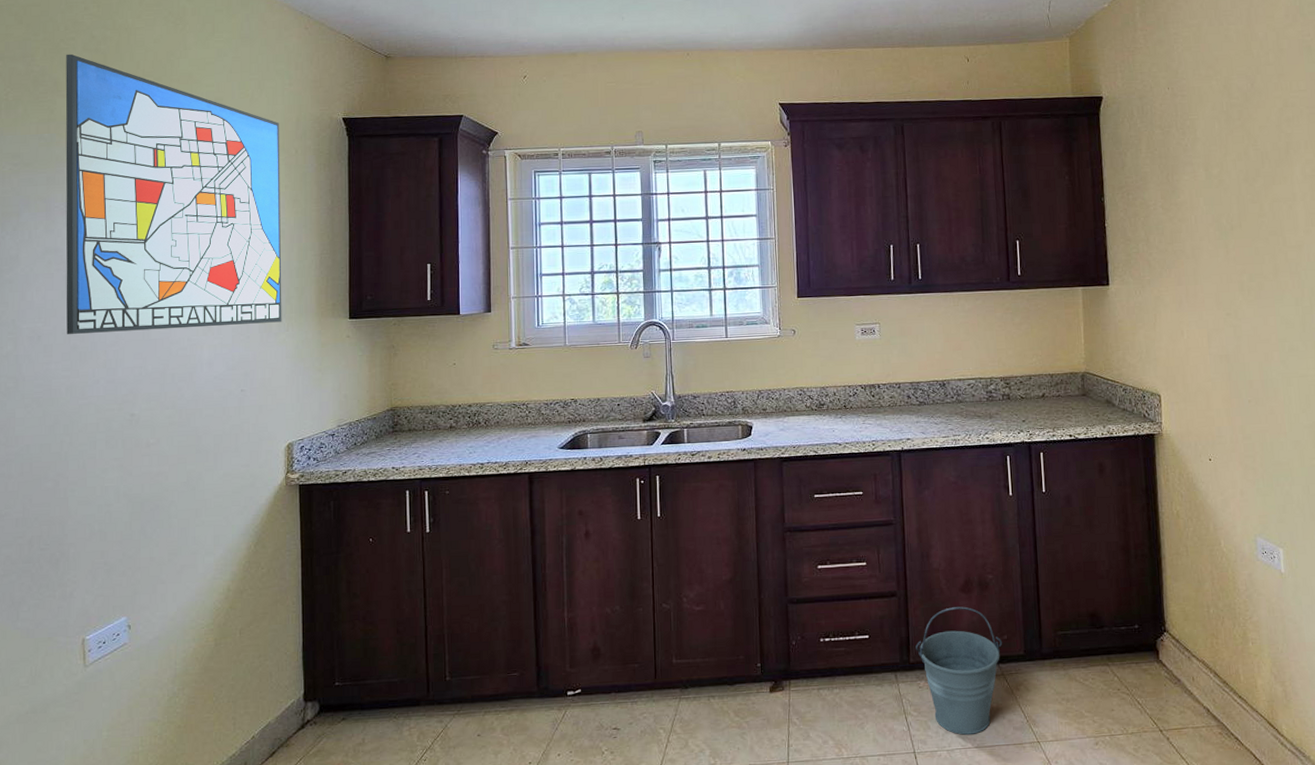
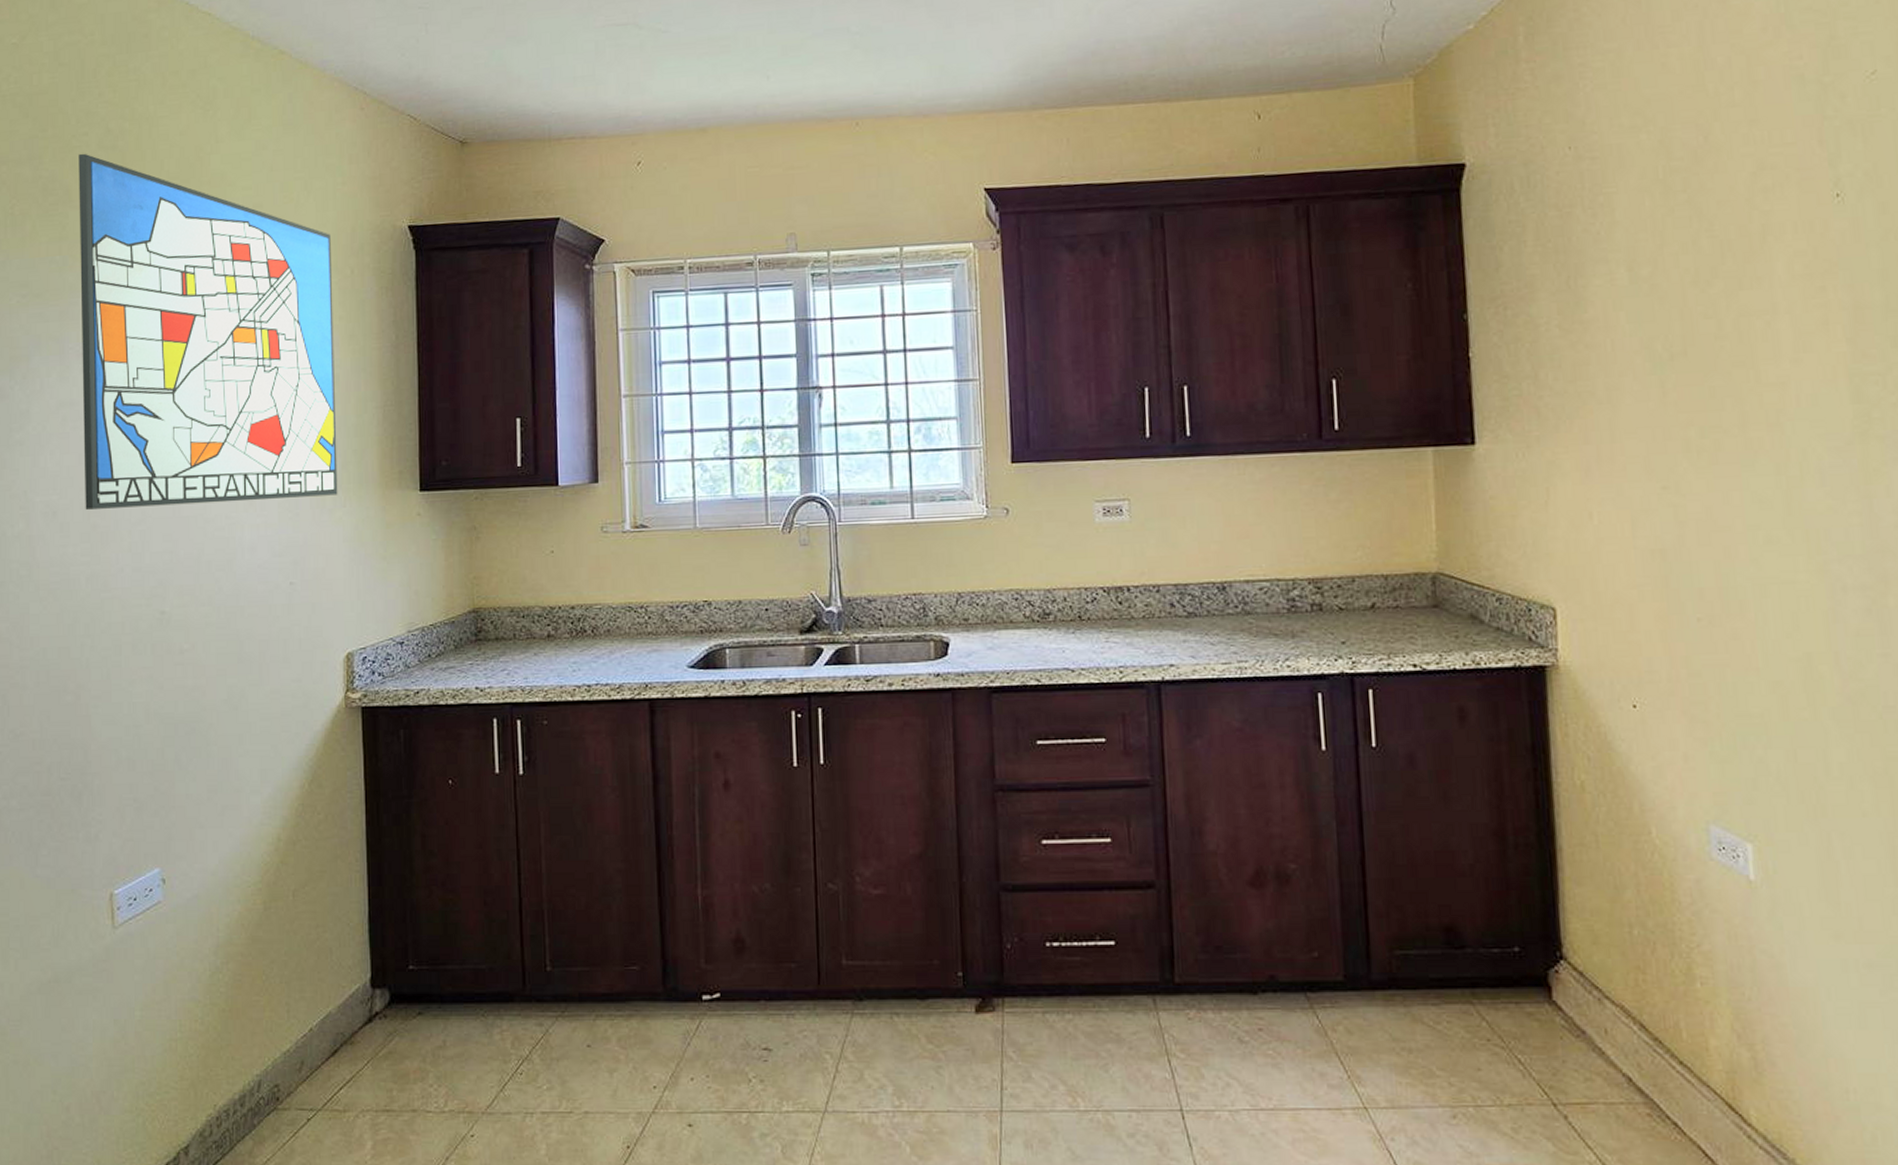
bucket: present [915,606,1003,735] -> none [1183,907,1312,1090]

